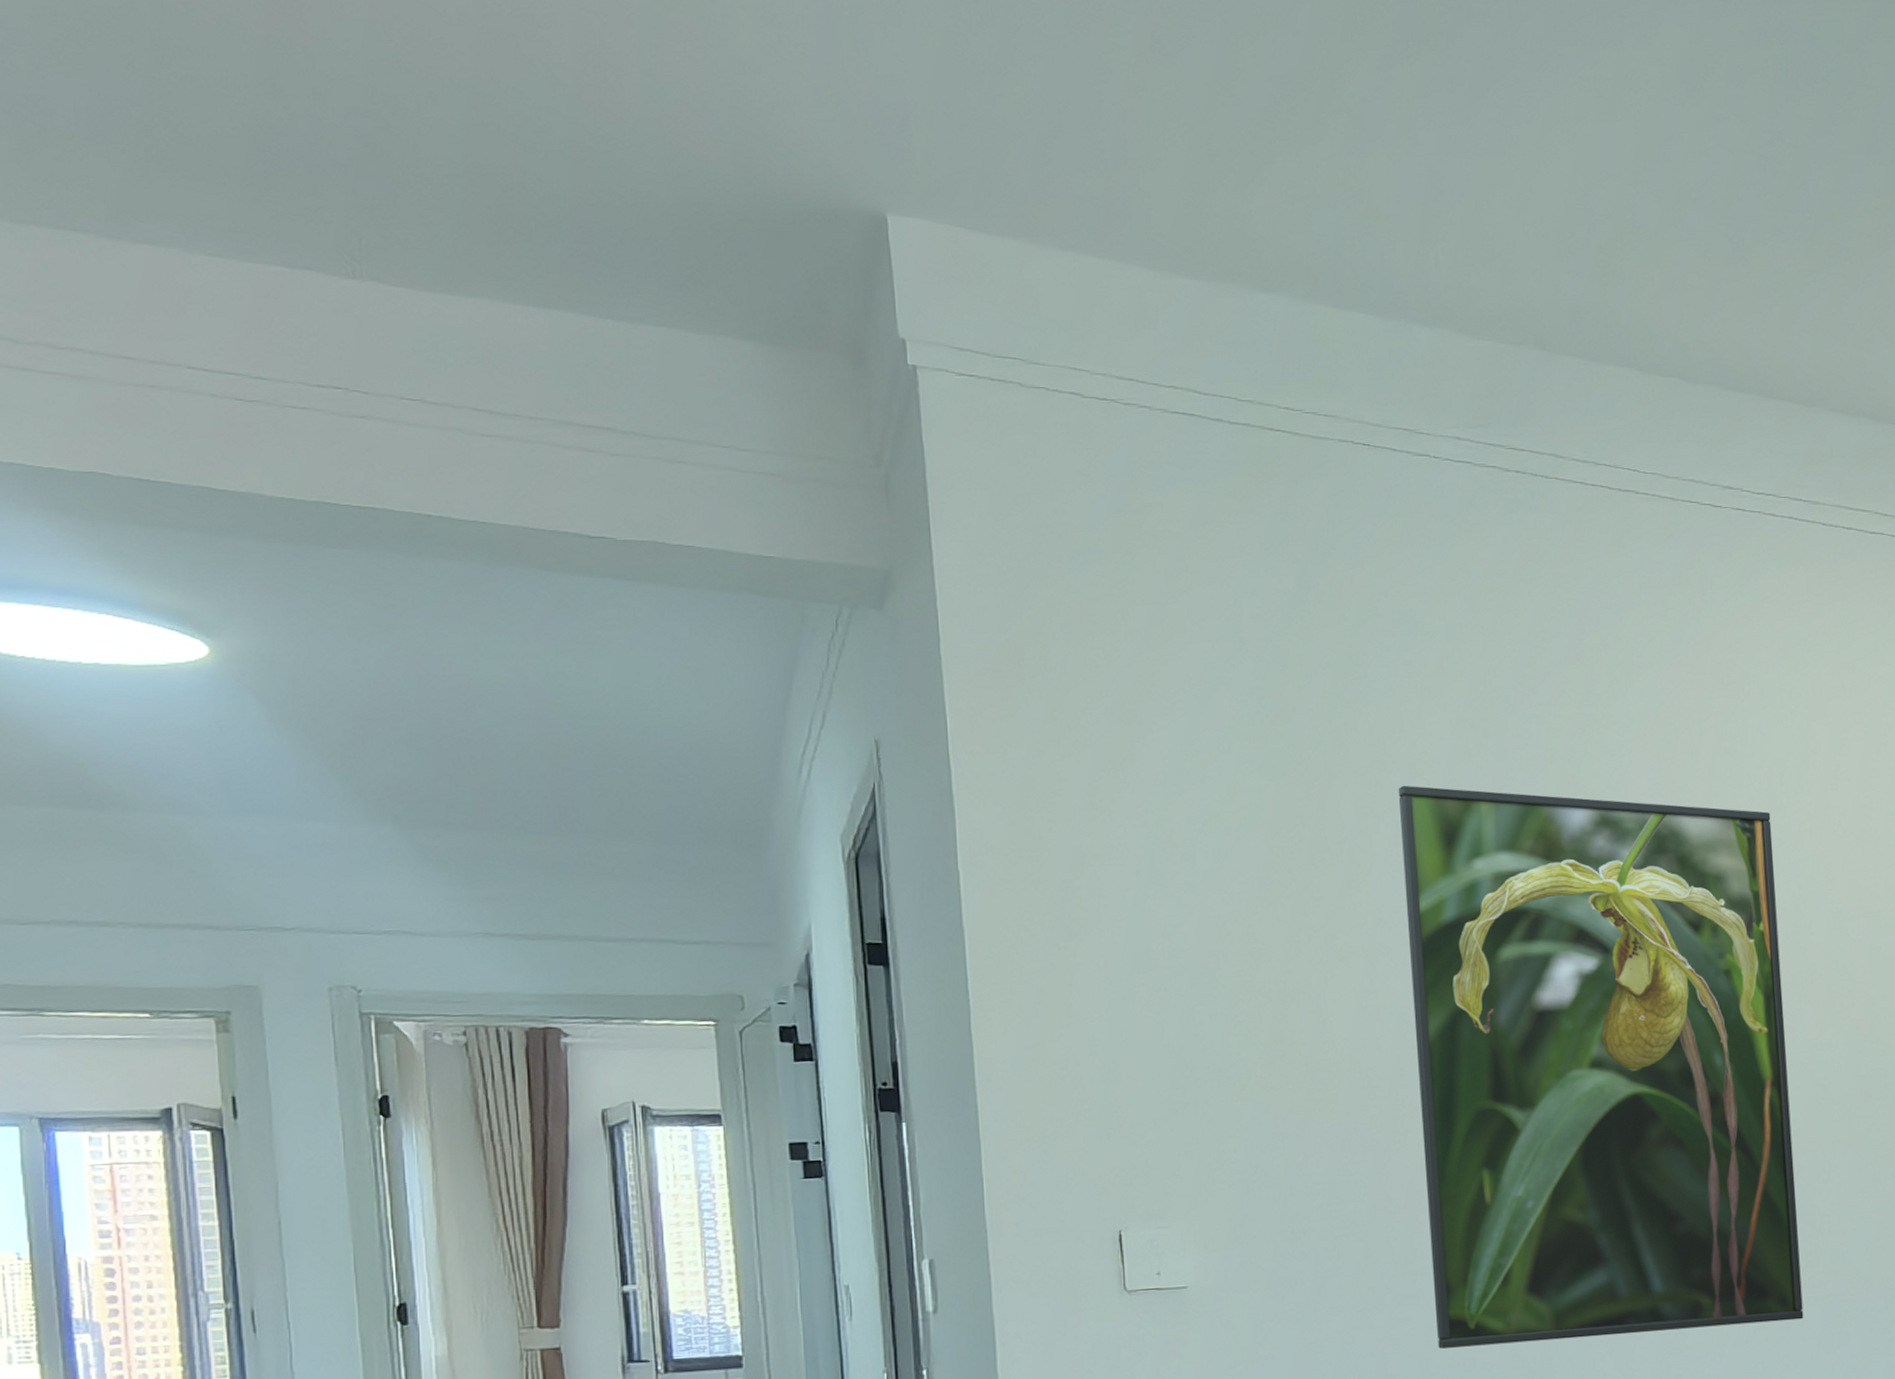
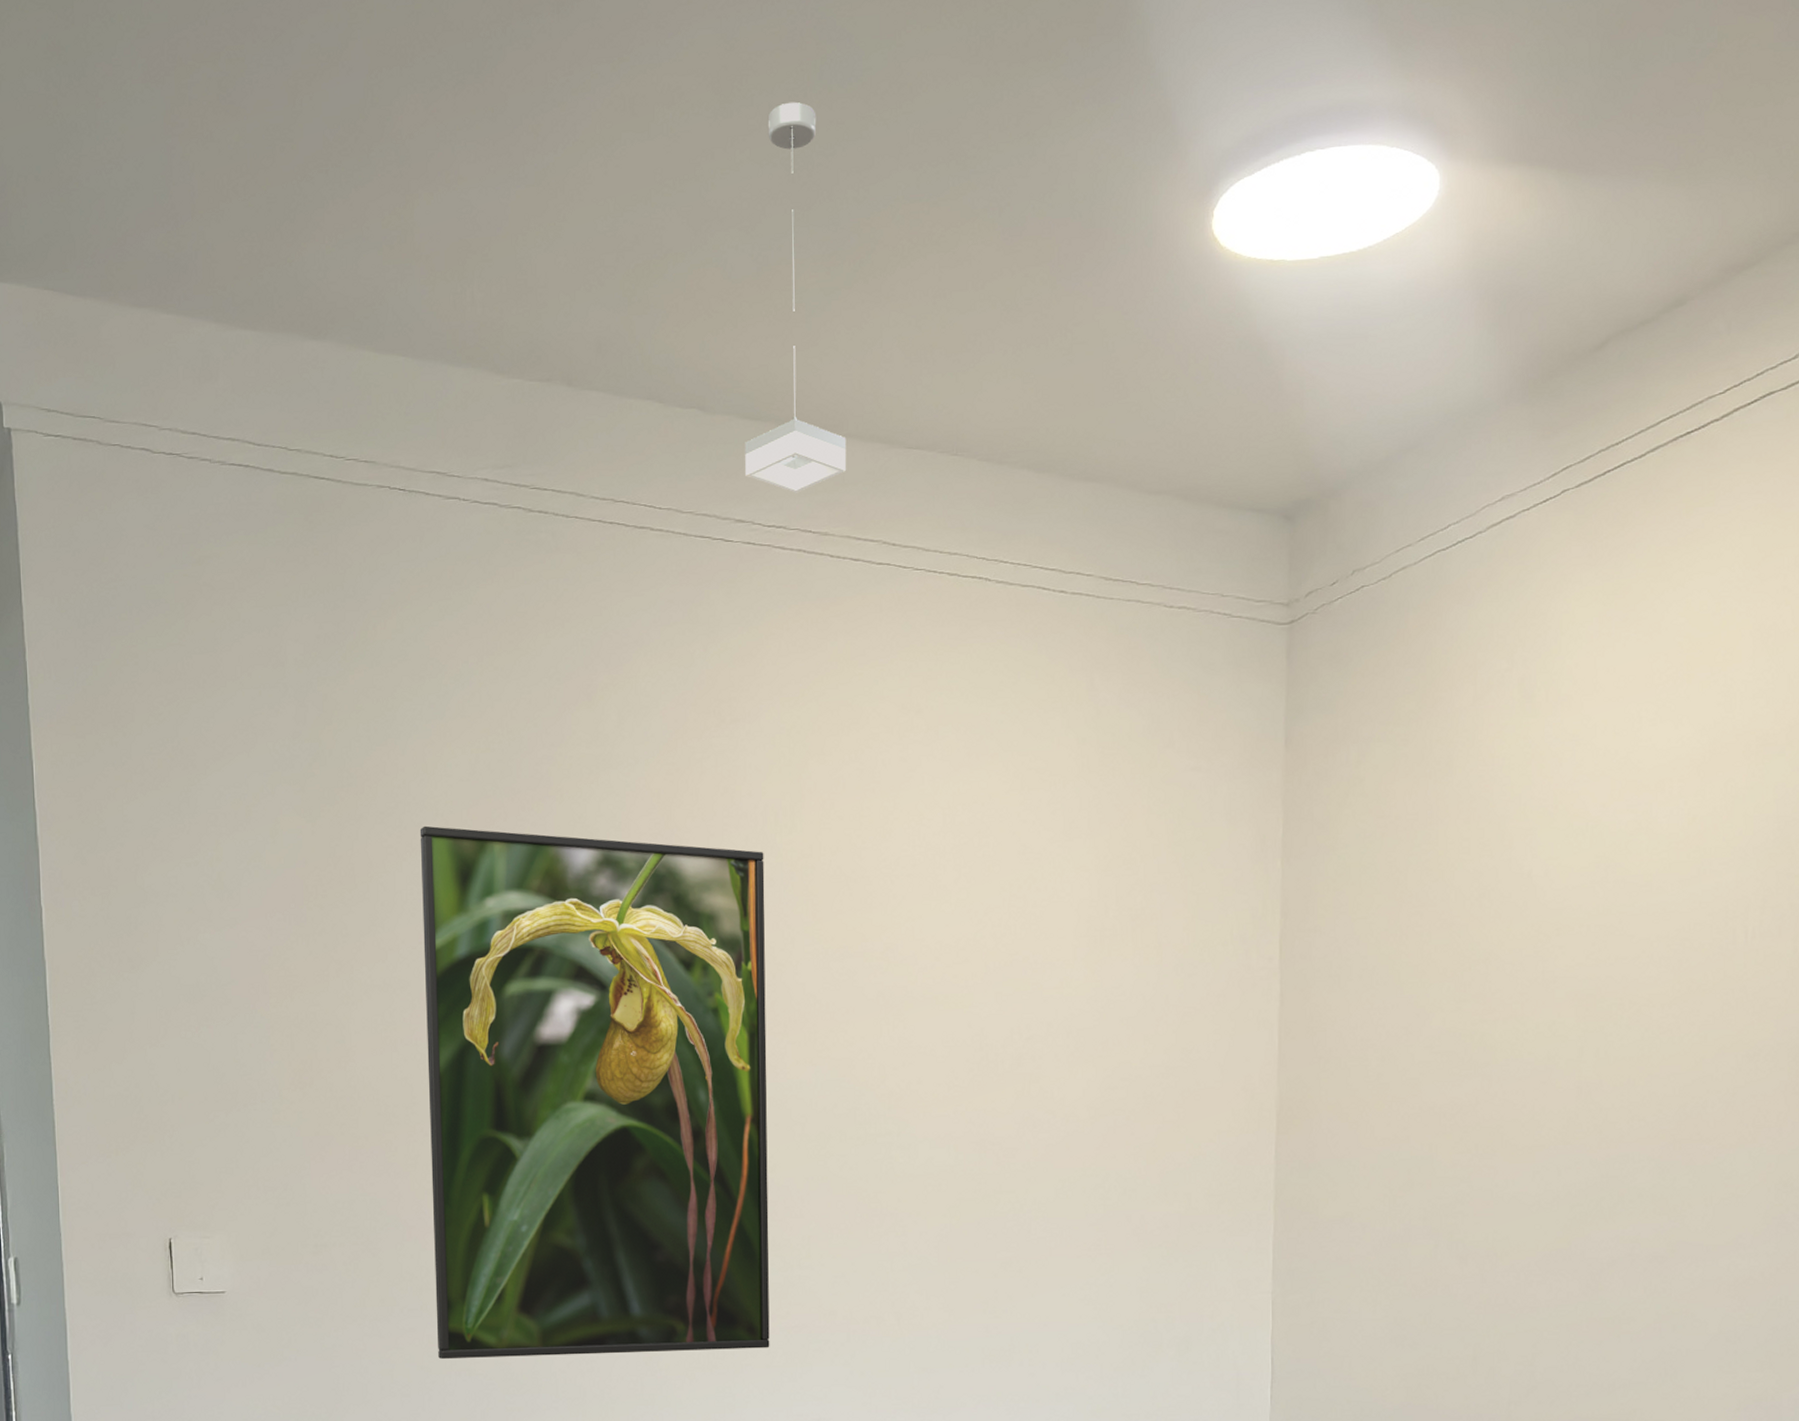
pendant lamp: none [1729,95,1834,463] -> present [745,102,847,493]

